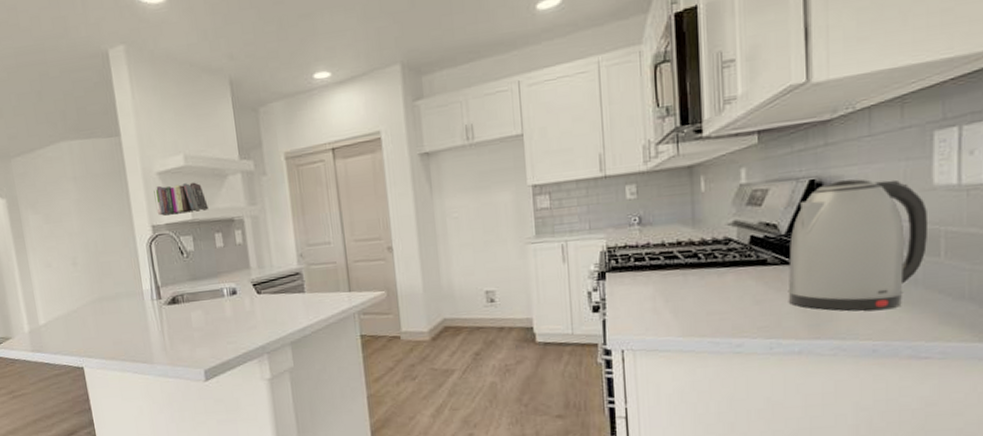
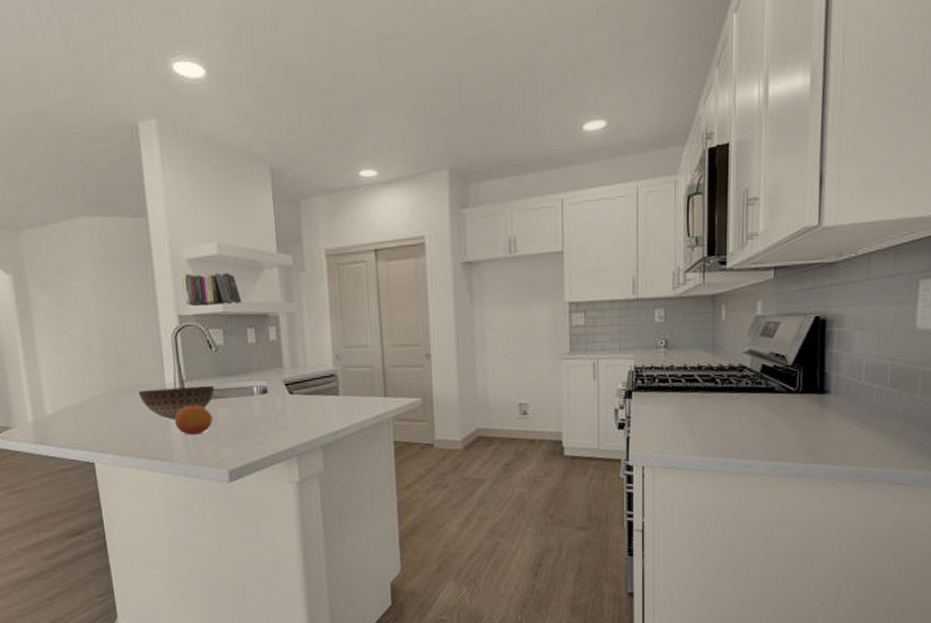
bowl: none [119,290,188,325] -> present [138,386,215,421]
fruit: none [153,309,187,338] -> present [175,405,213,435]
kettle: present [787,179,927,311] -> none [790,318,910,439]

